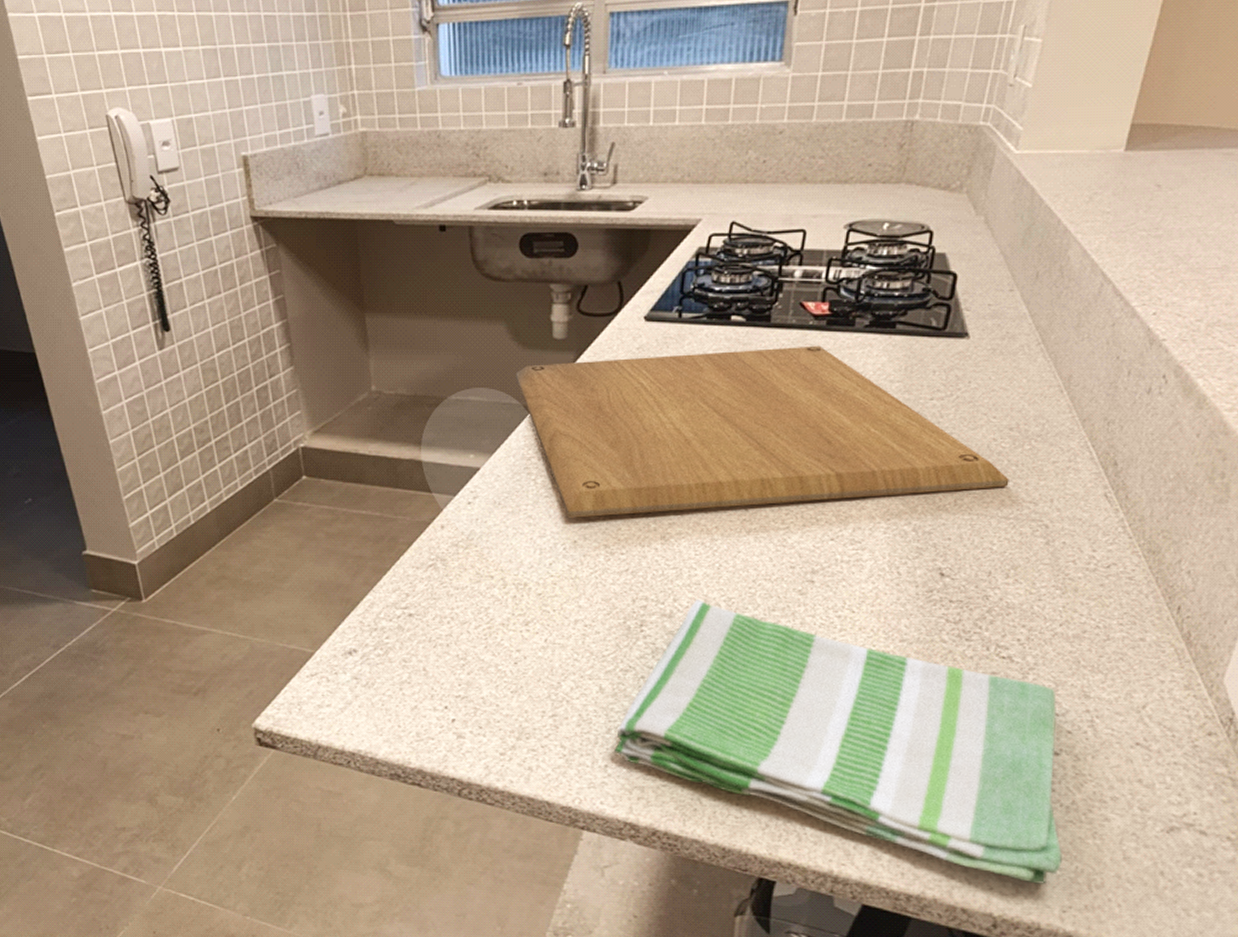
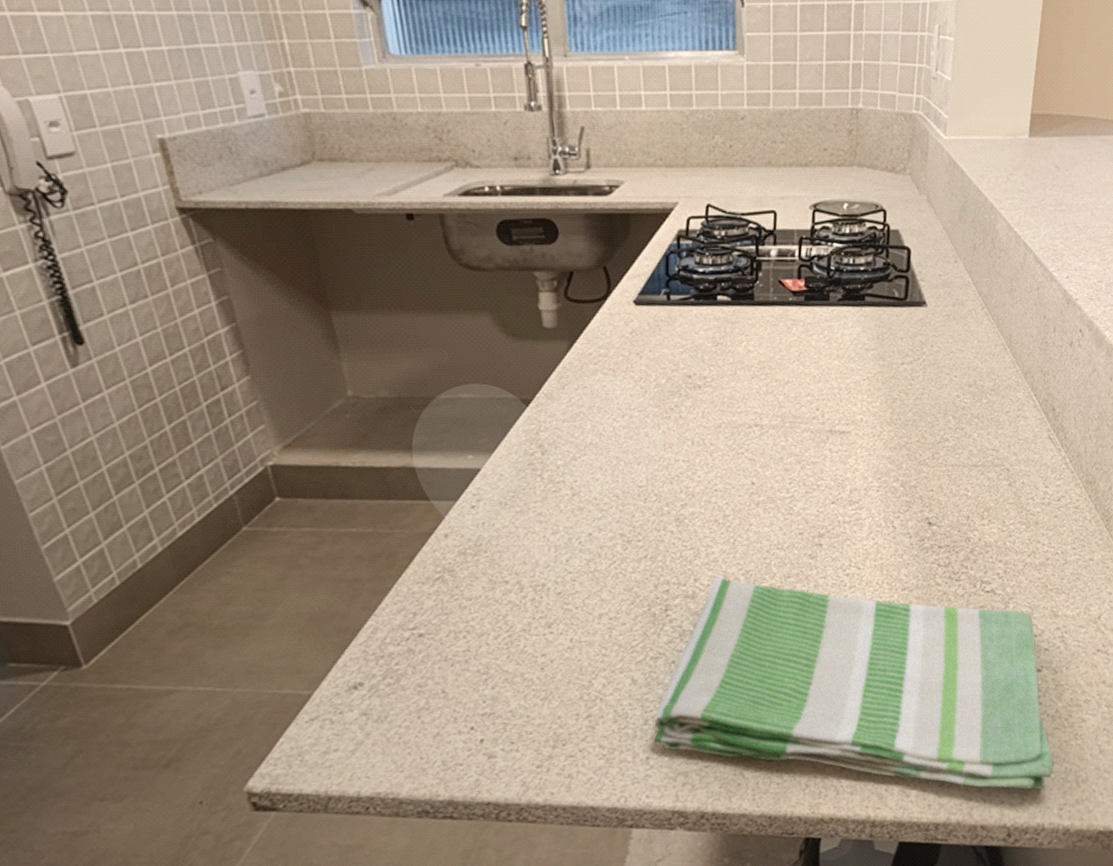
chopping board: present [515,345,1009,518] -> none [507,320,974,511]

